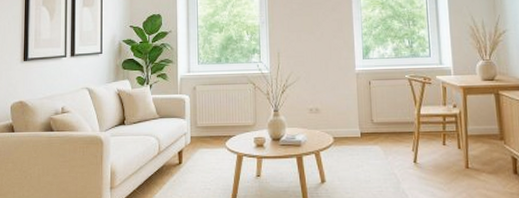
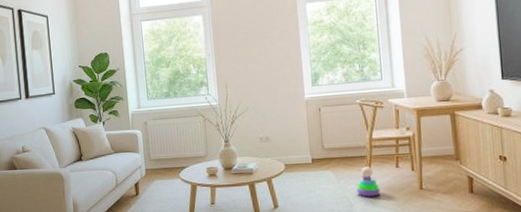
stacking toy: none [404,142,428,175] -> present [357,166,381,197]

